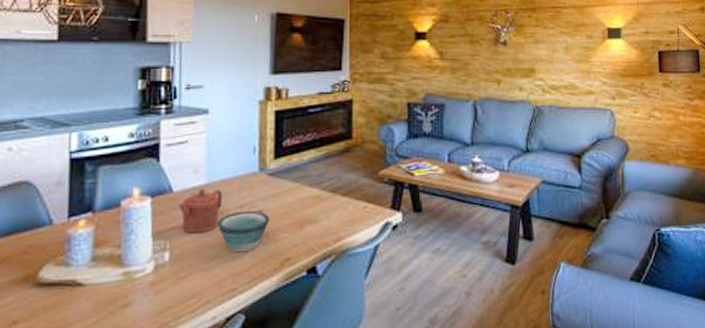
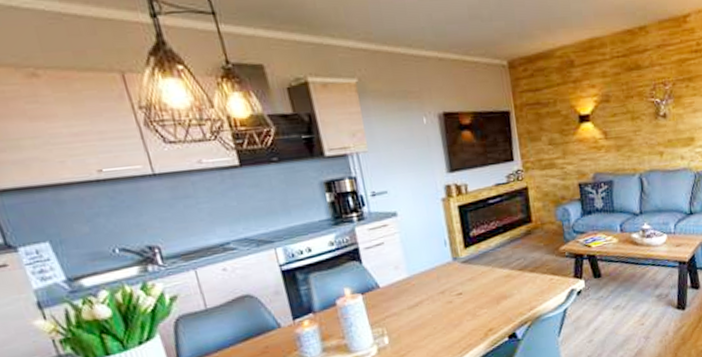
teapot: present [179,188,222,234] -> none [387,280,425,320]
bowl: present [218,210,271,253] -> none [424,294,470,330]

